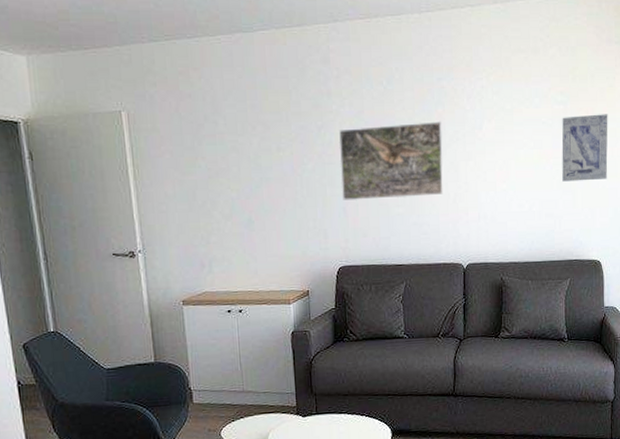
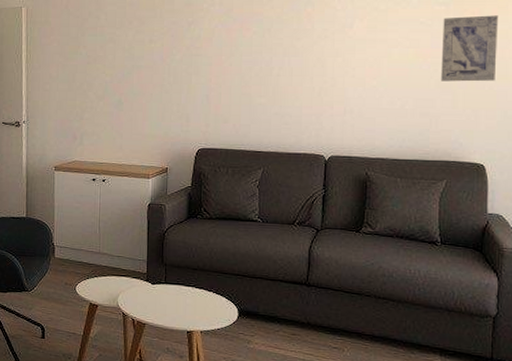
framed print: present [338,121,443,200] -> none [206,20,310,90]

